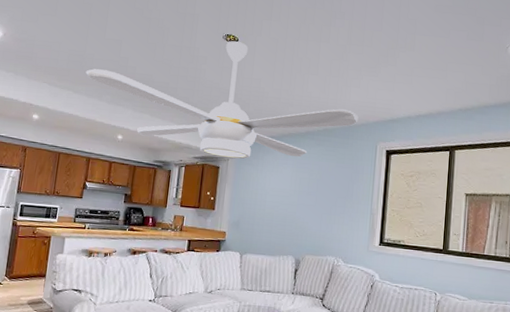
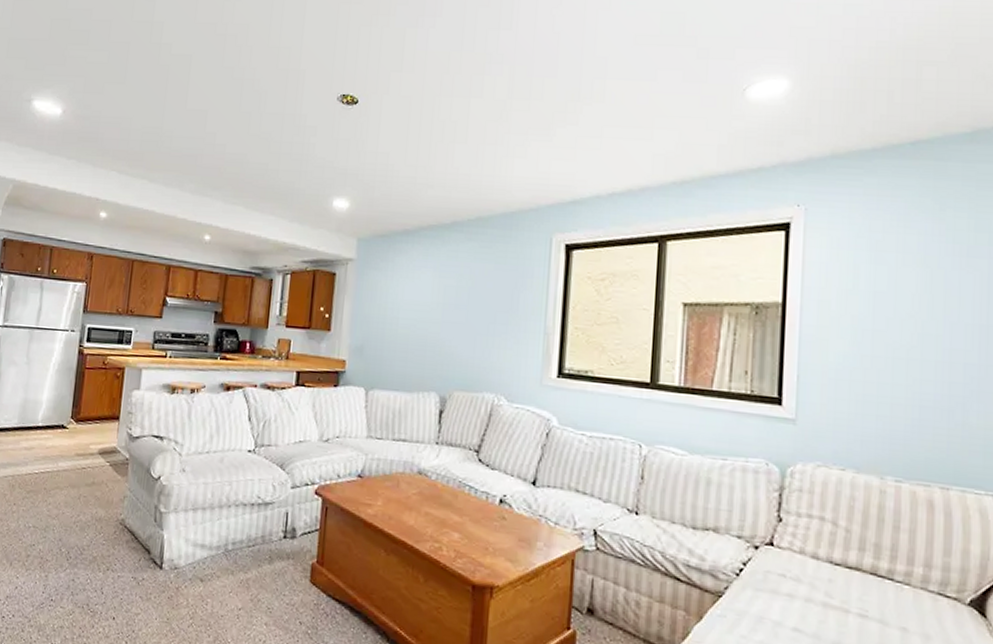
ceiling fan: present [85,41,359,160] -> none [163,103,525,263]

